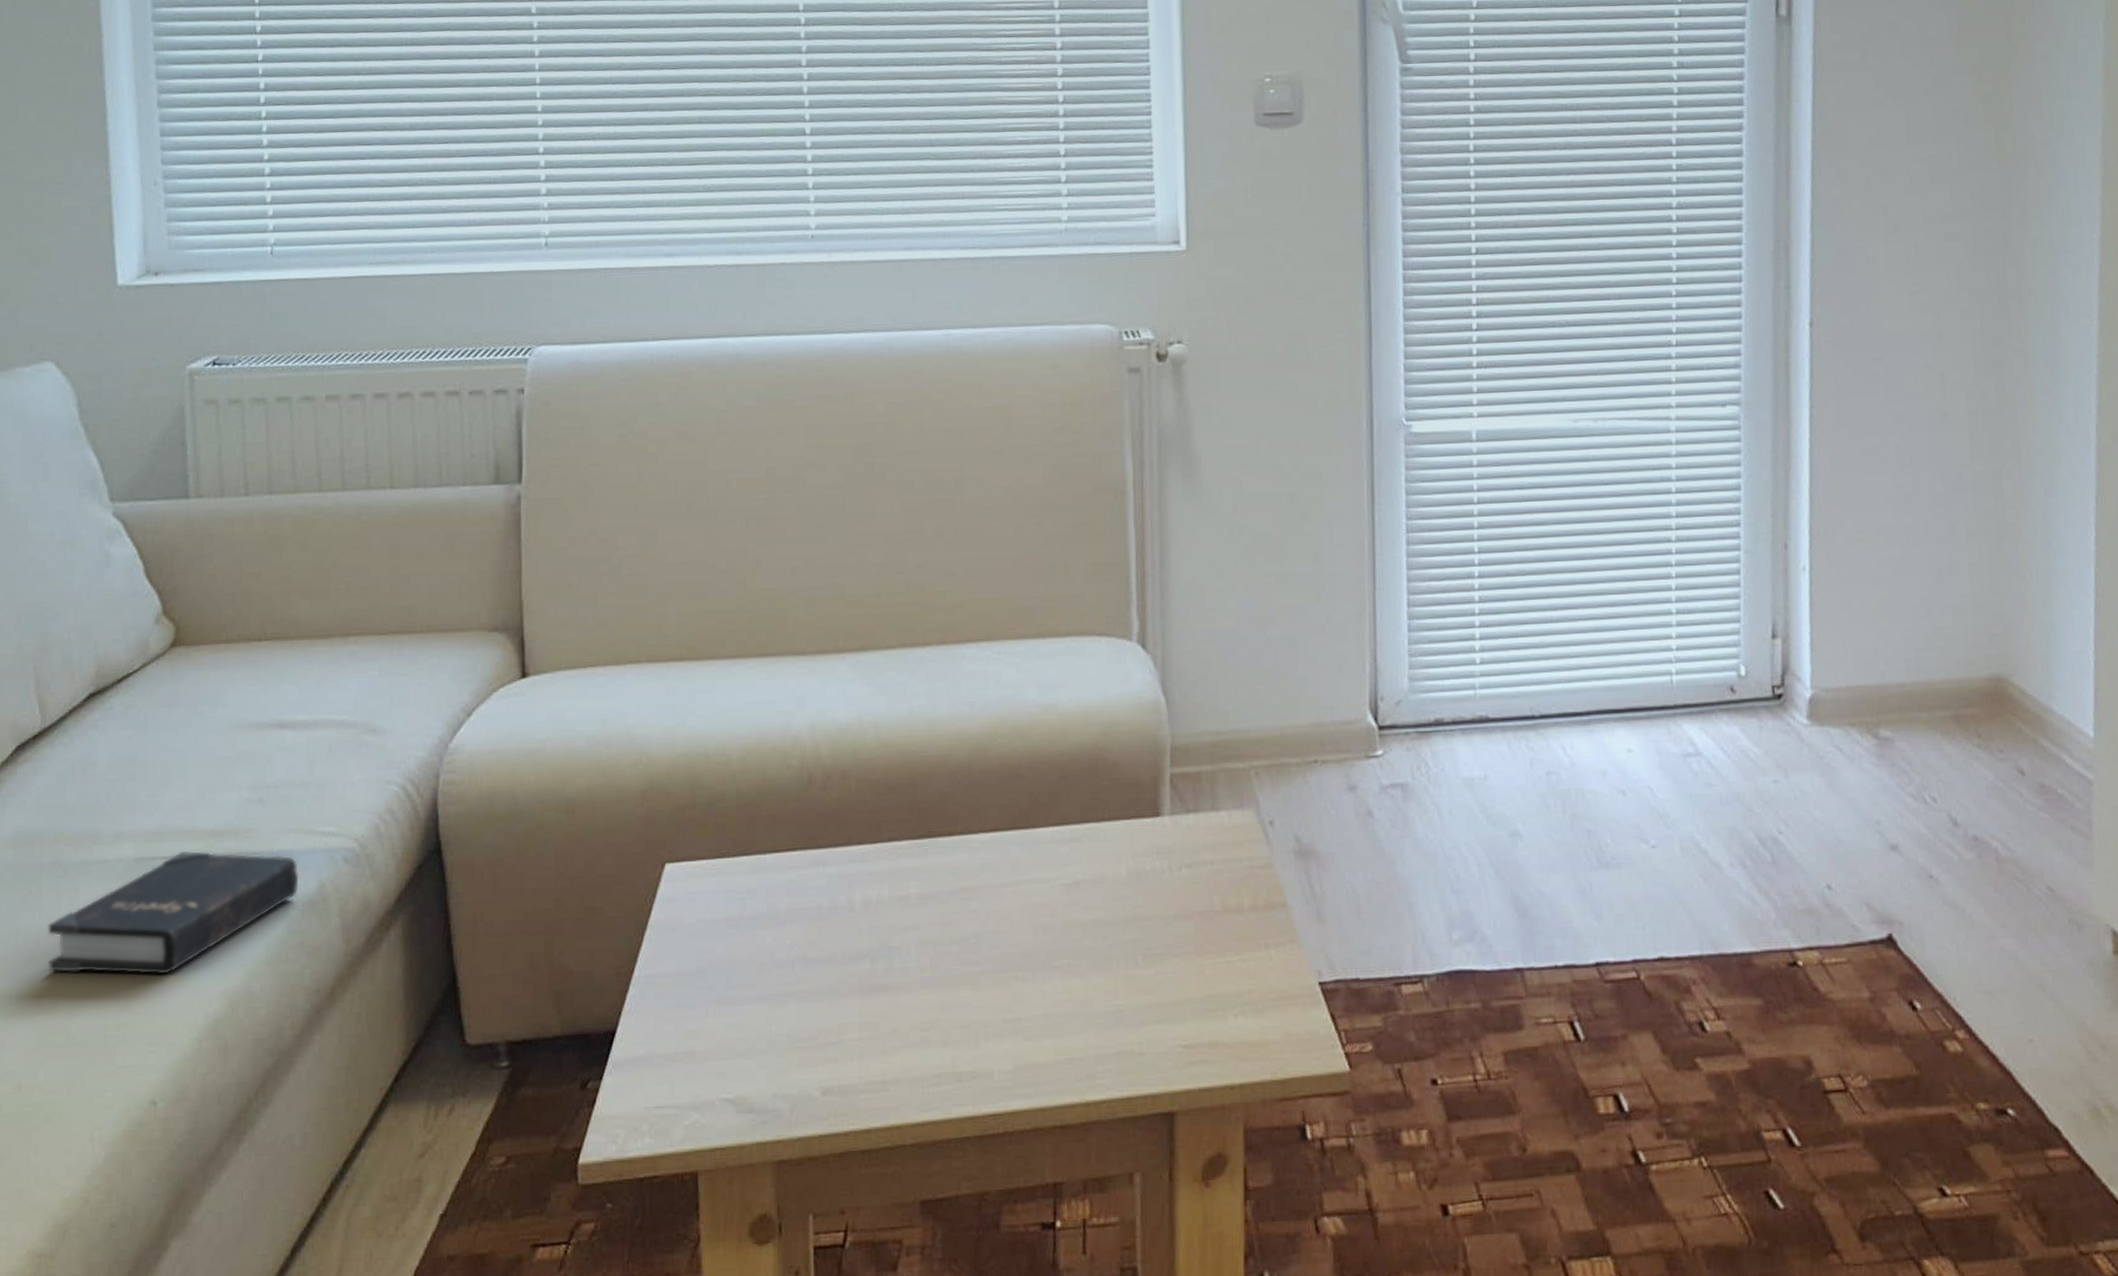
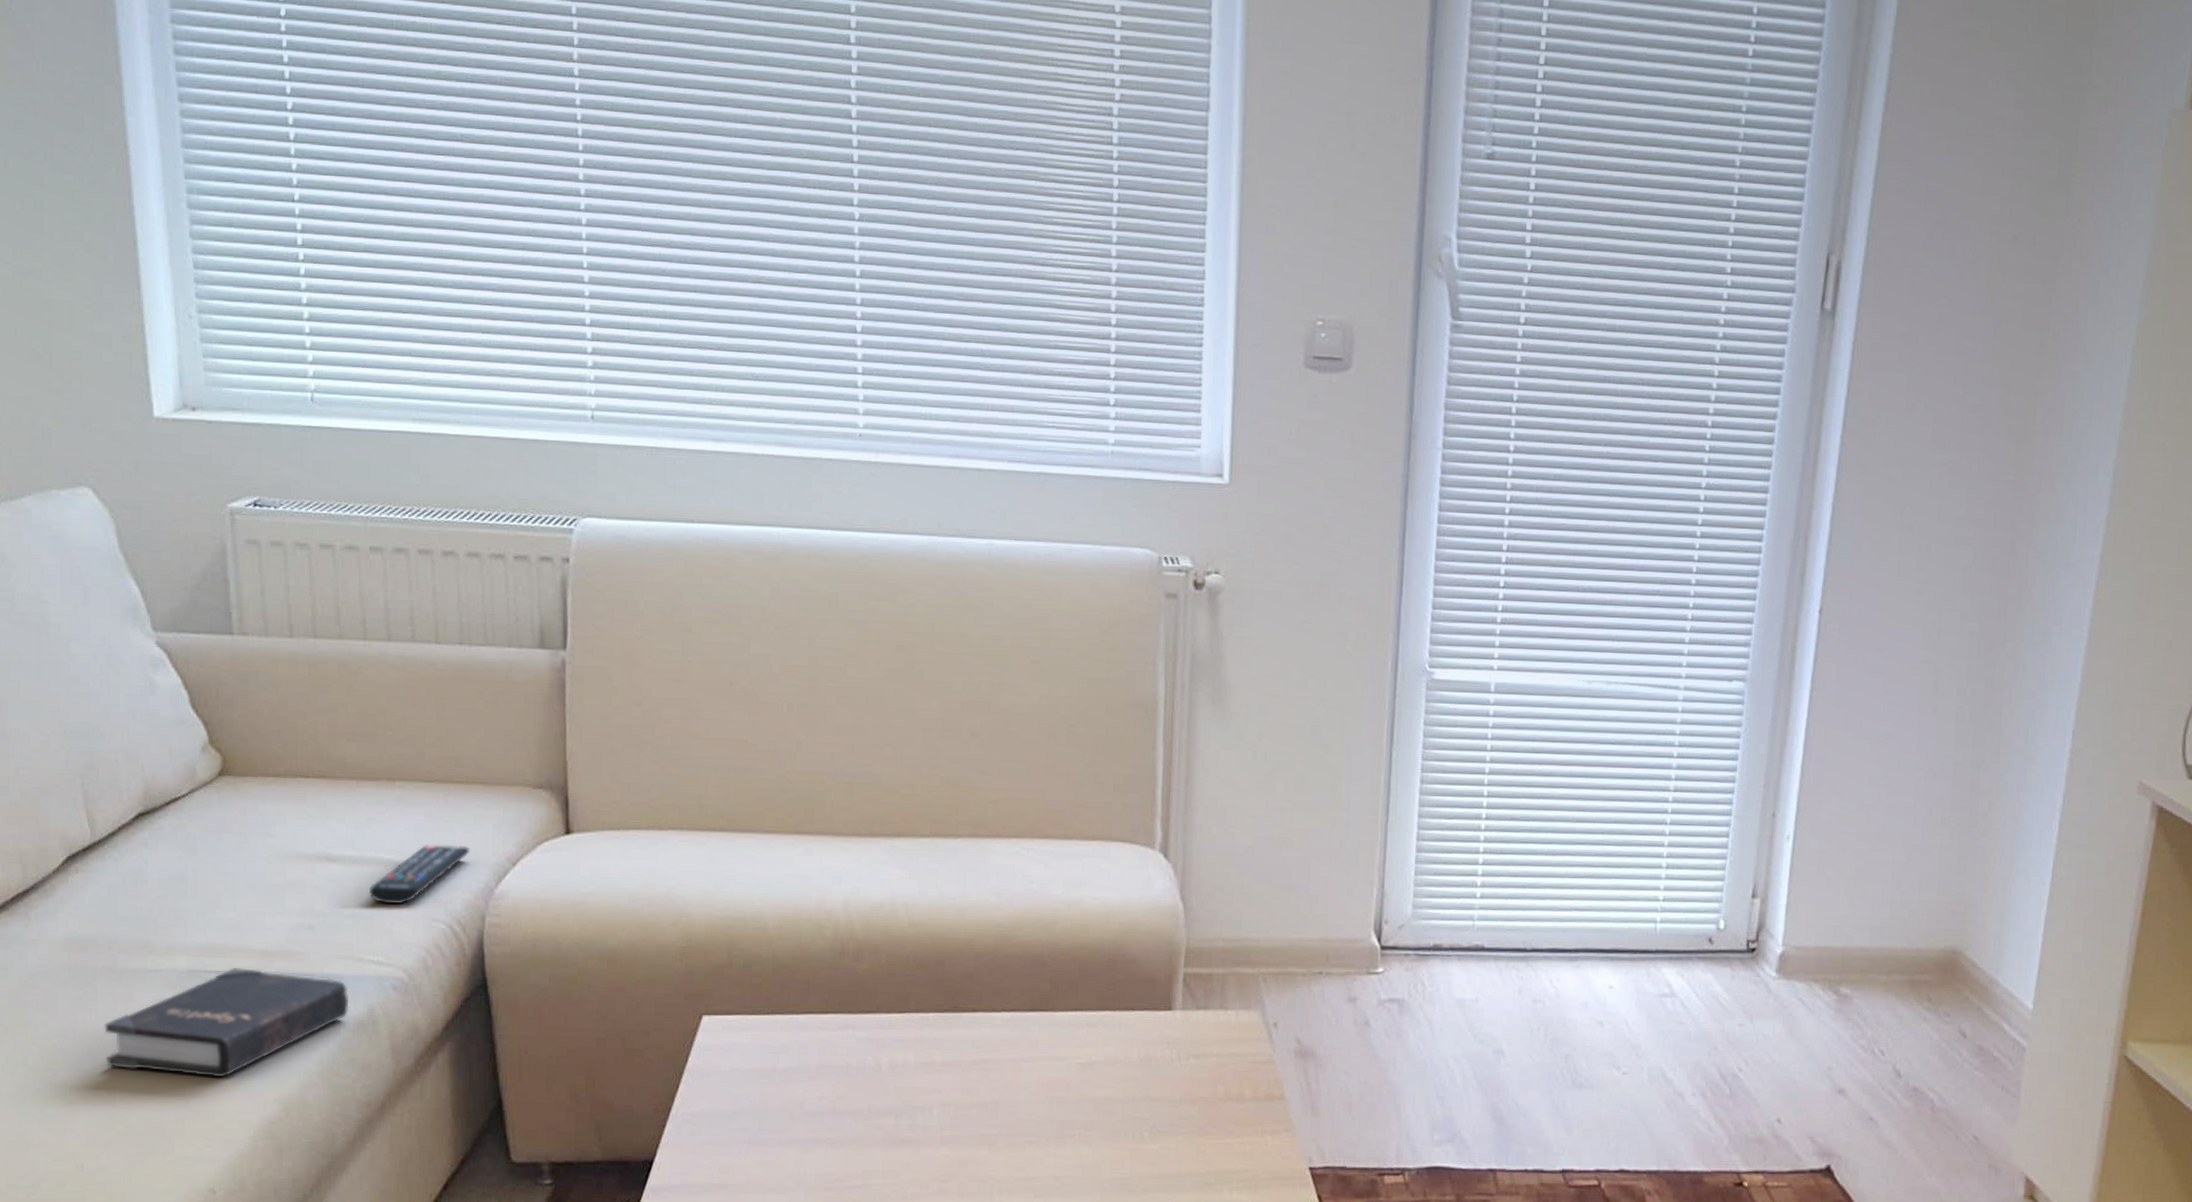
remote control: none [320,700,424,770] -> present [368,845,470,905]

